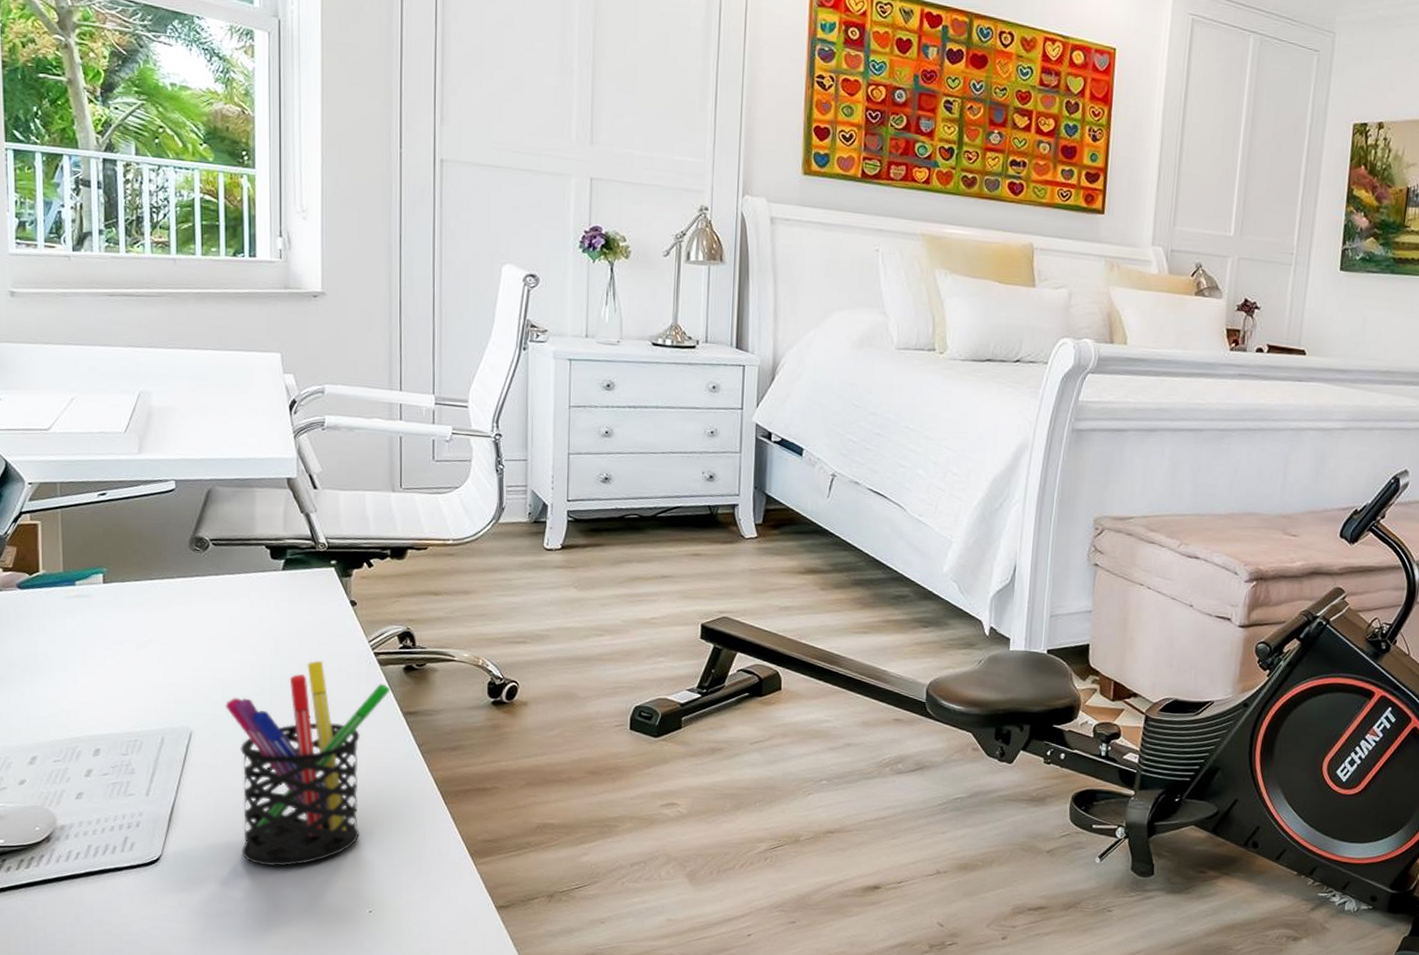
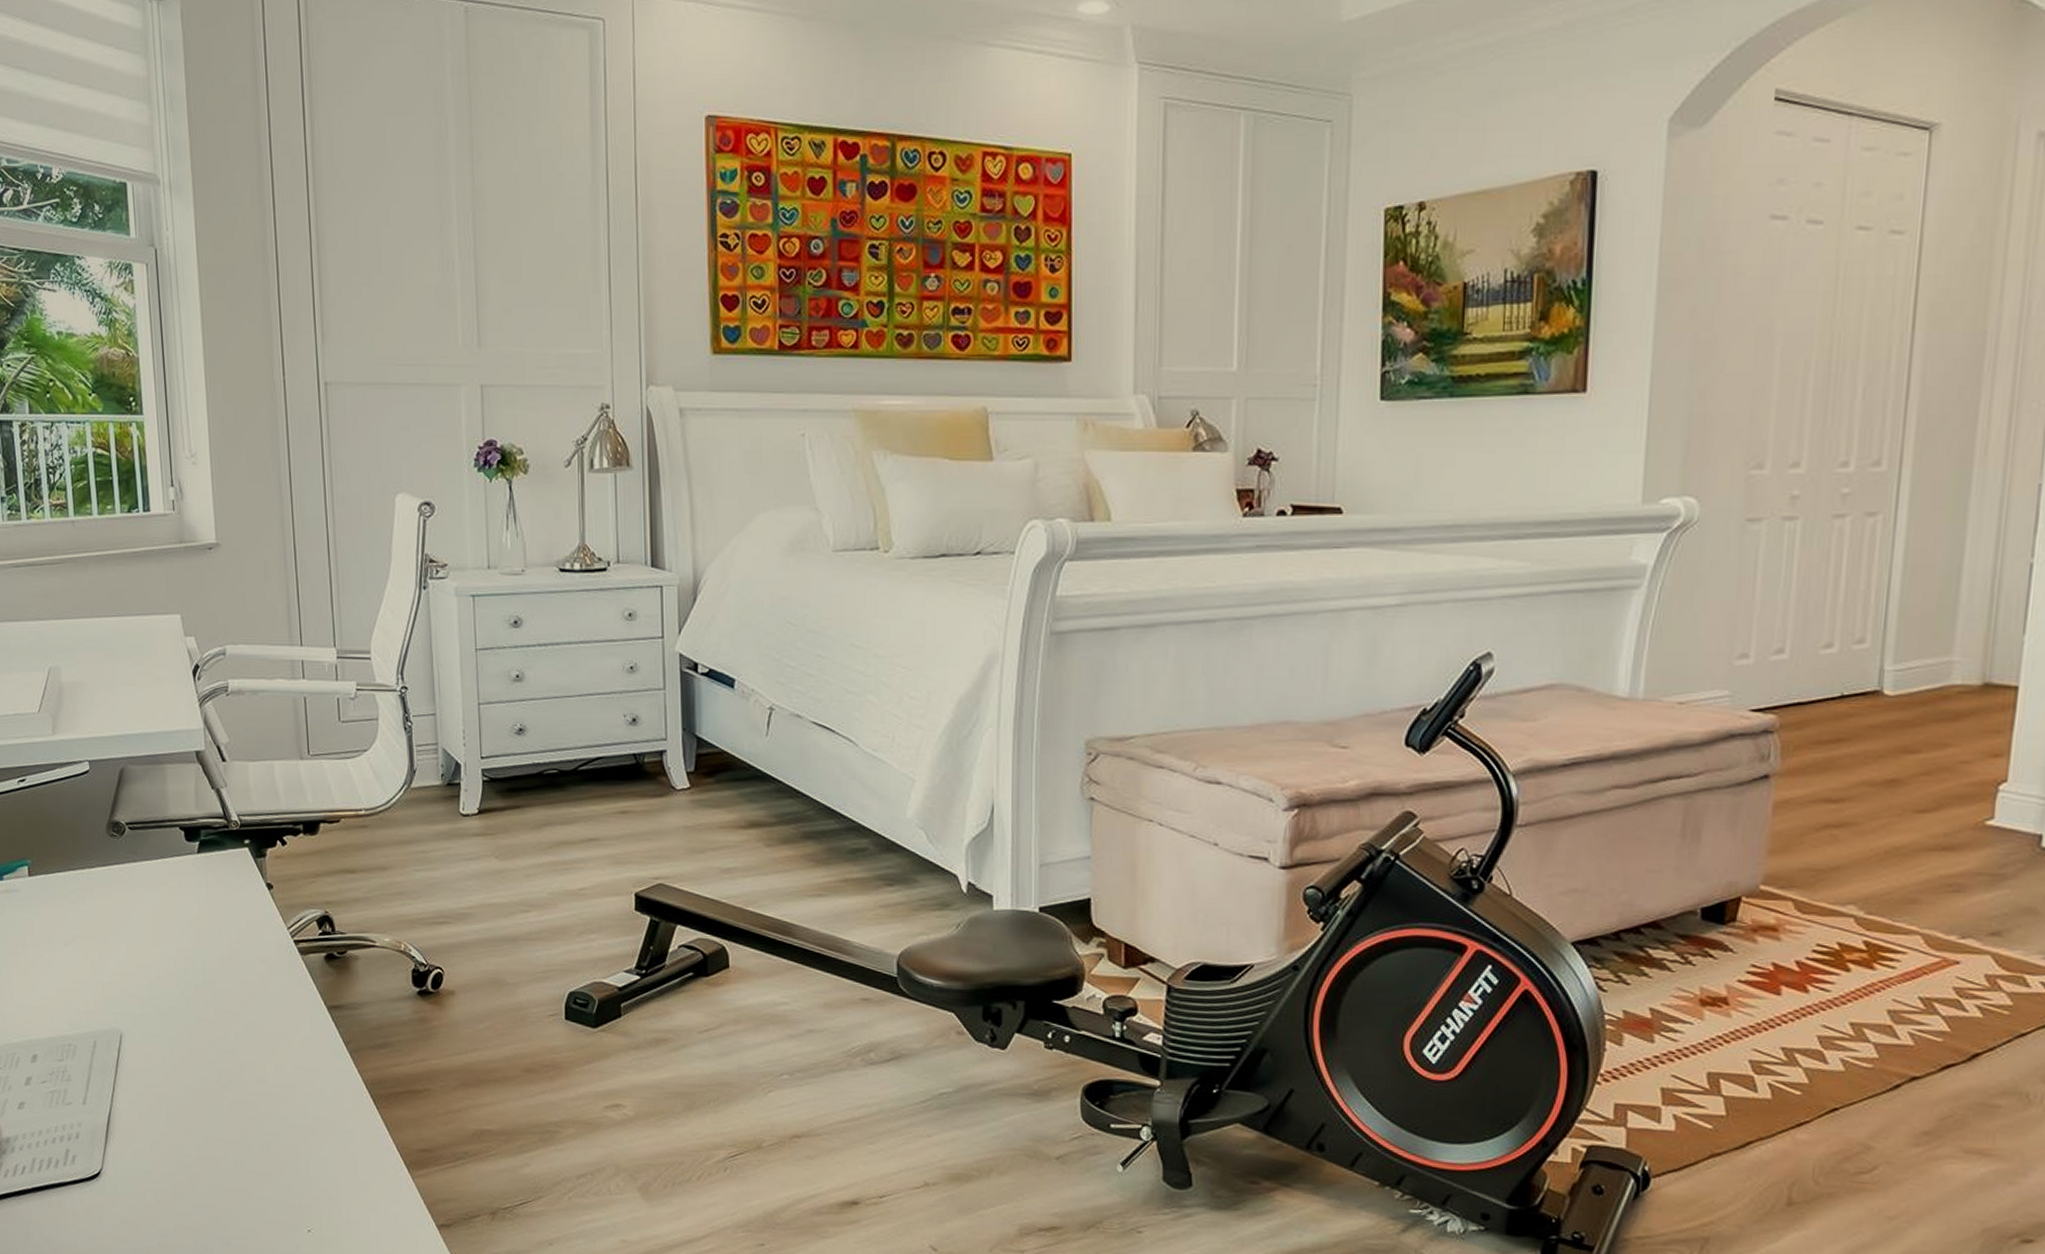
pen holder: present [224,660,390,867] -> none [151,951,313,1181]

